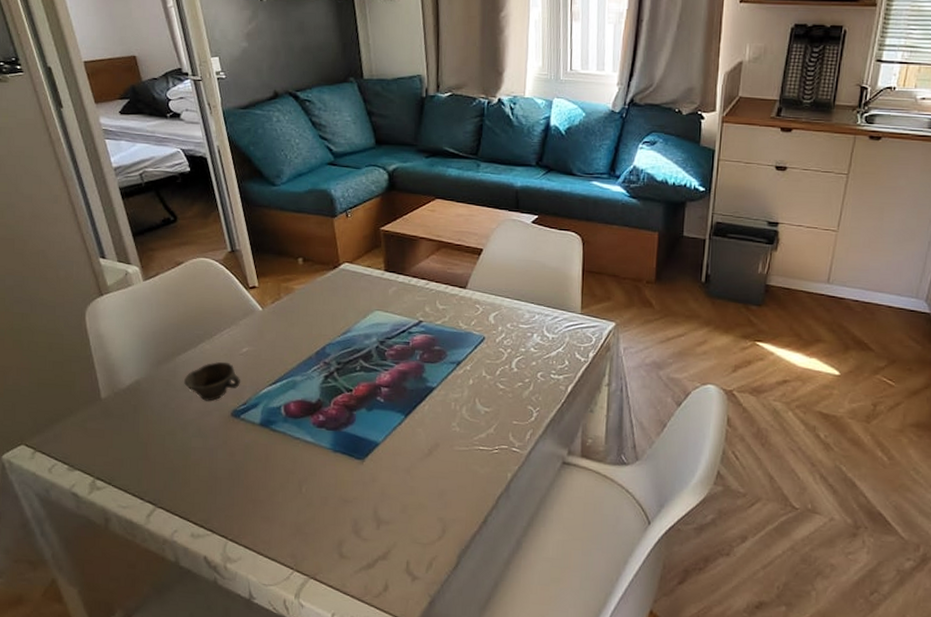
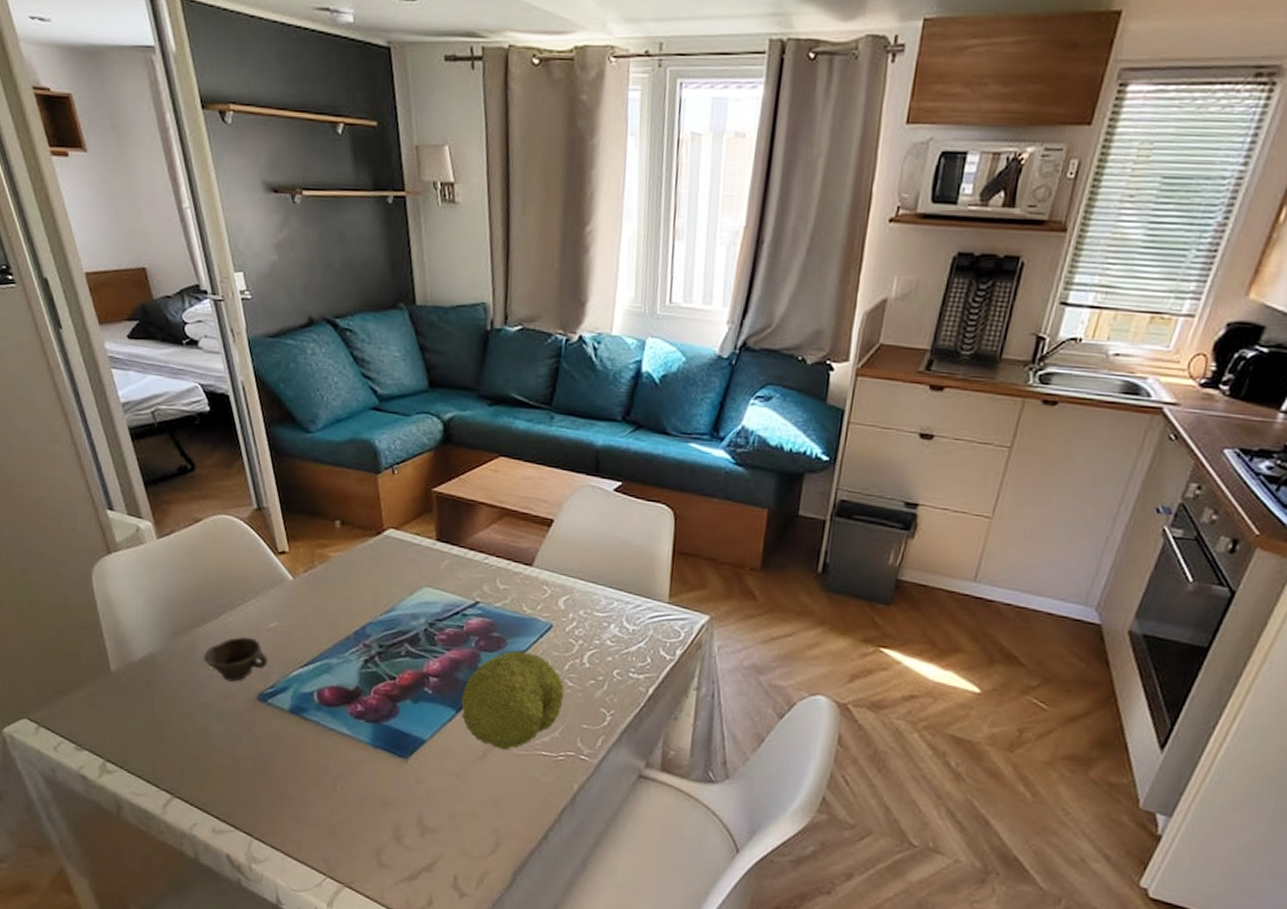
fruit: none [408,361,497,447] -> present [460,651,564,750]

